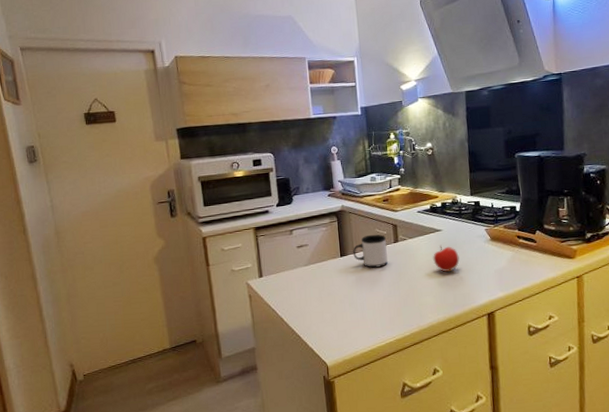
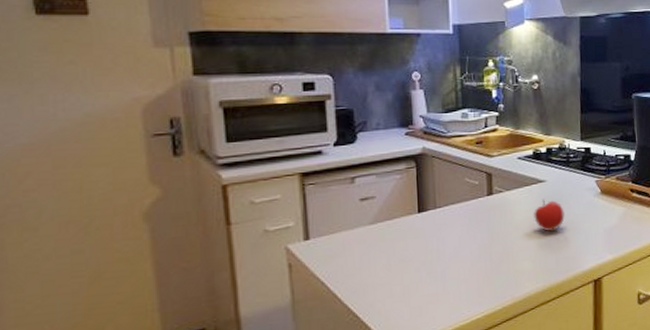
mug: present [353,234,388,268] -> none [435,184,478,227]

